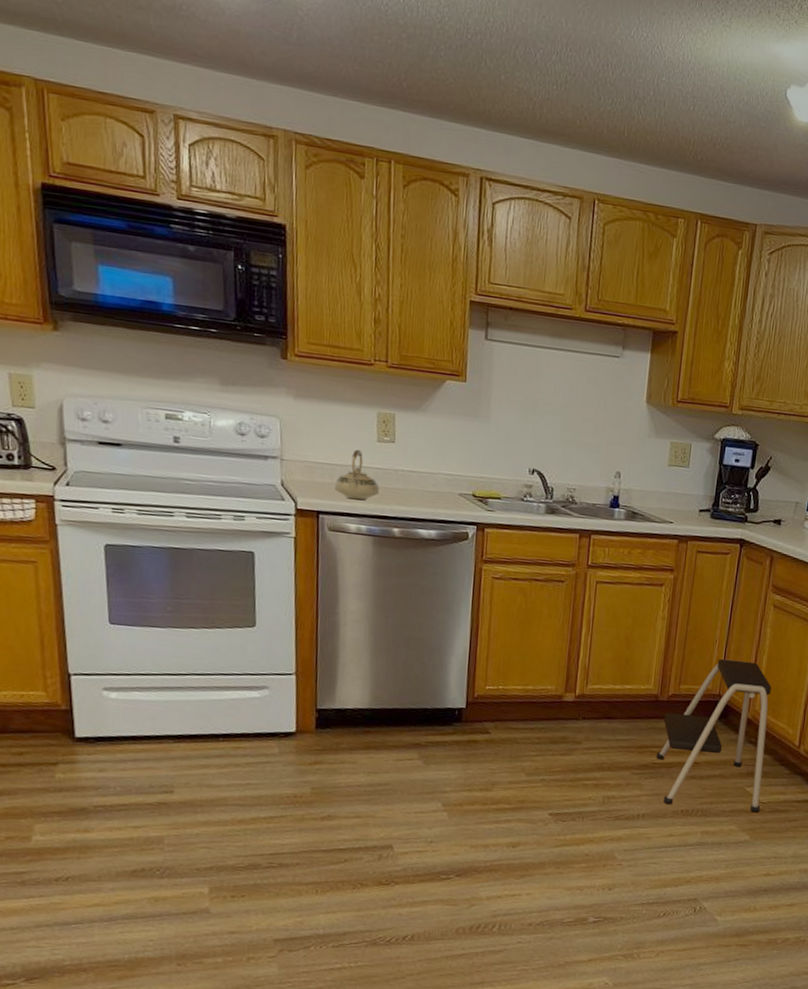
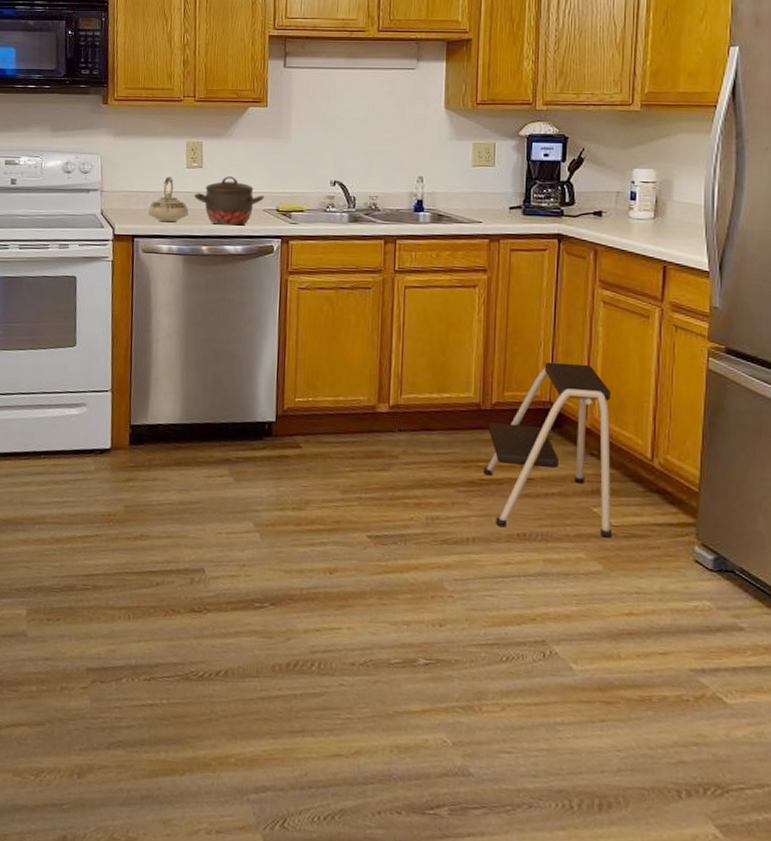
cooking pot: none [386,455,461,509] -> present [194,176,265,226]

